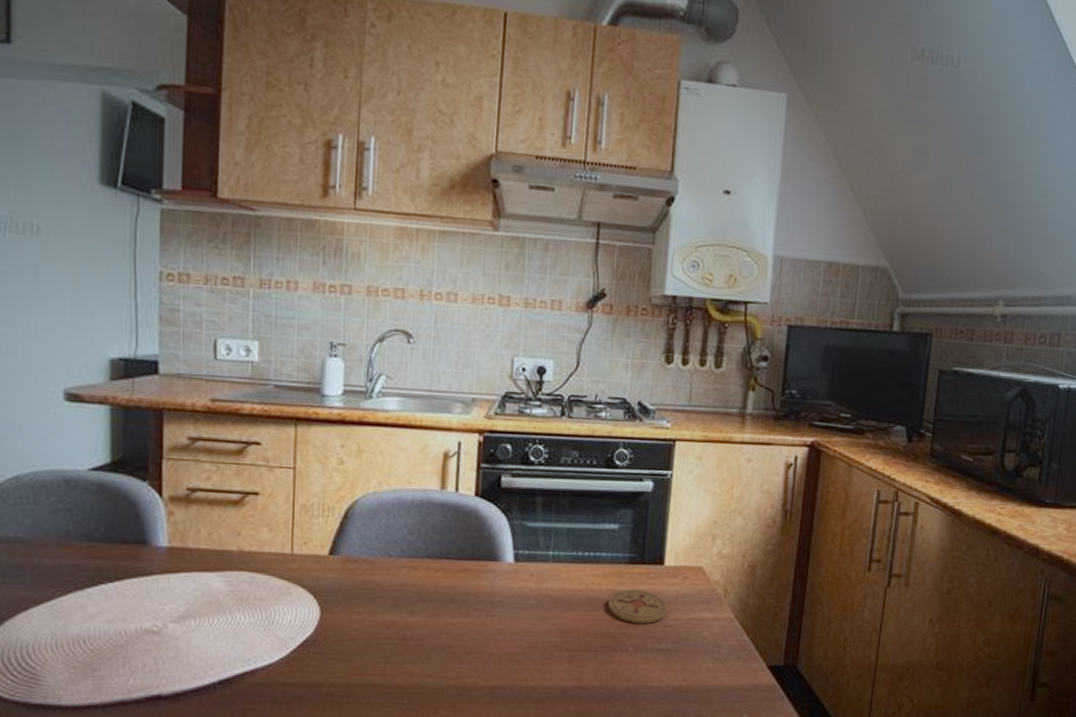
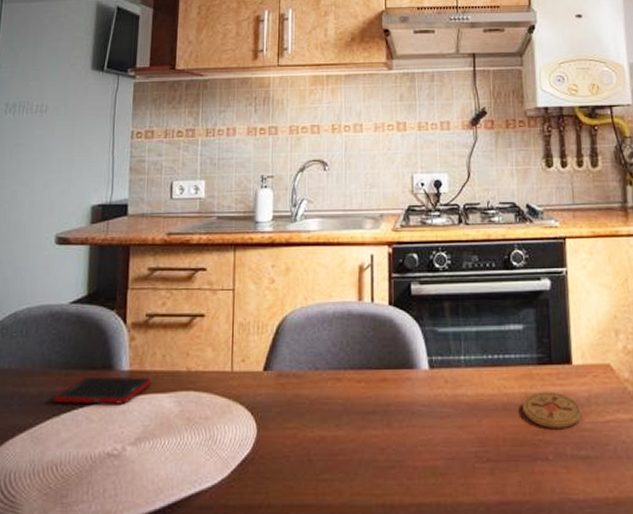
cell phone: none [76,550,196,581] -> present [54,376,151,404]

